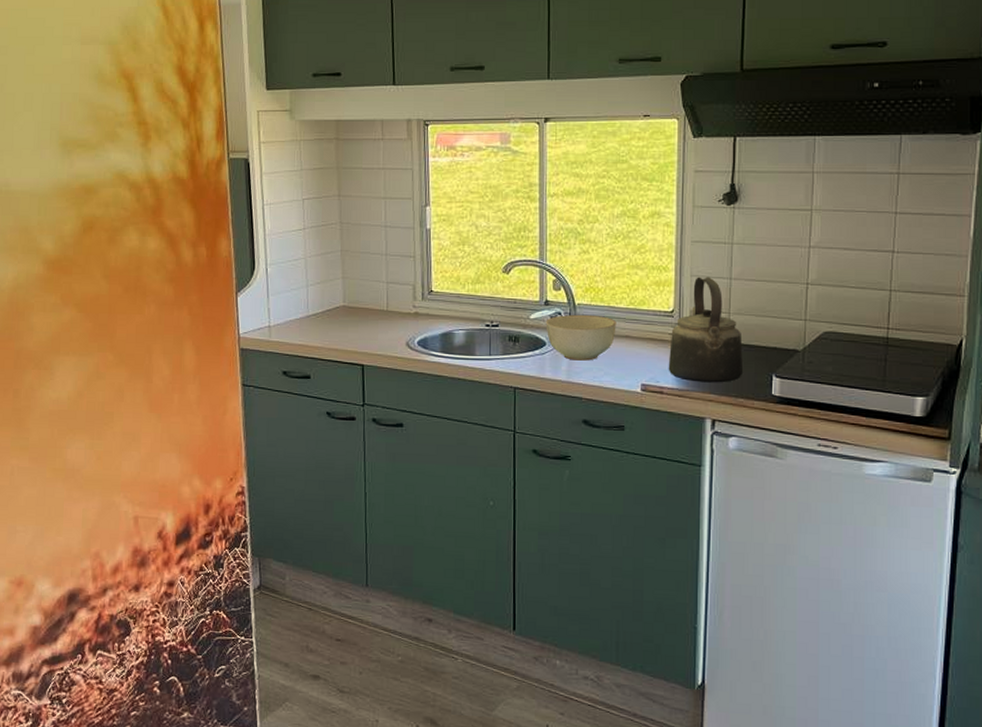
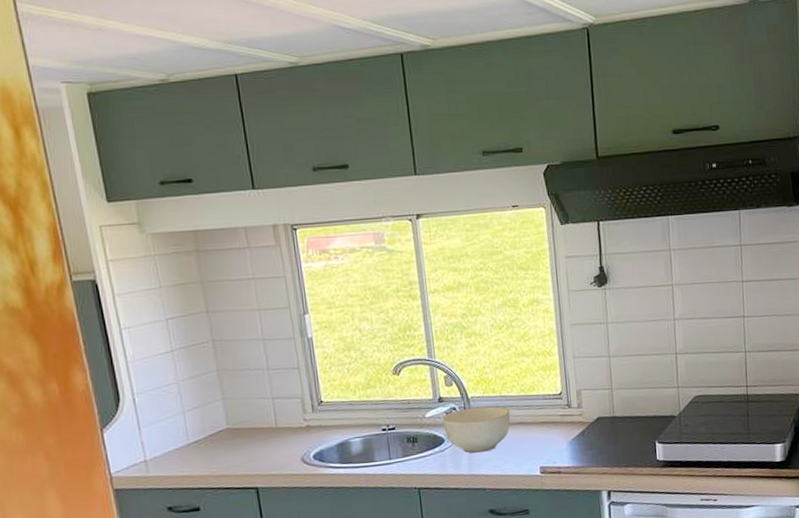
kettle: present [668,277,743,383] -> none [561,357,629,458]

